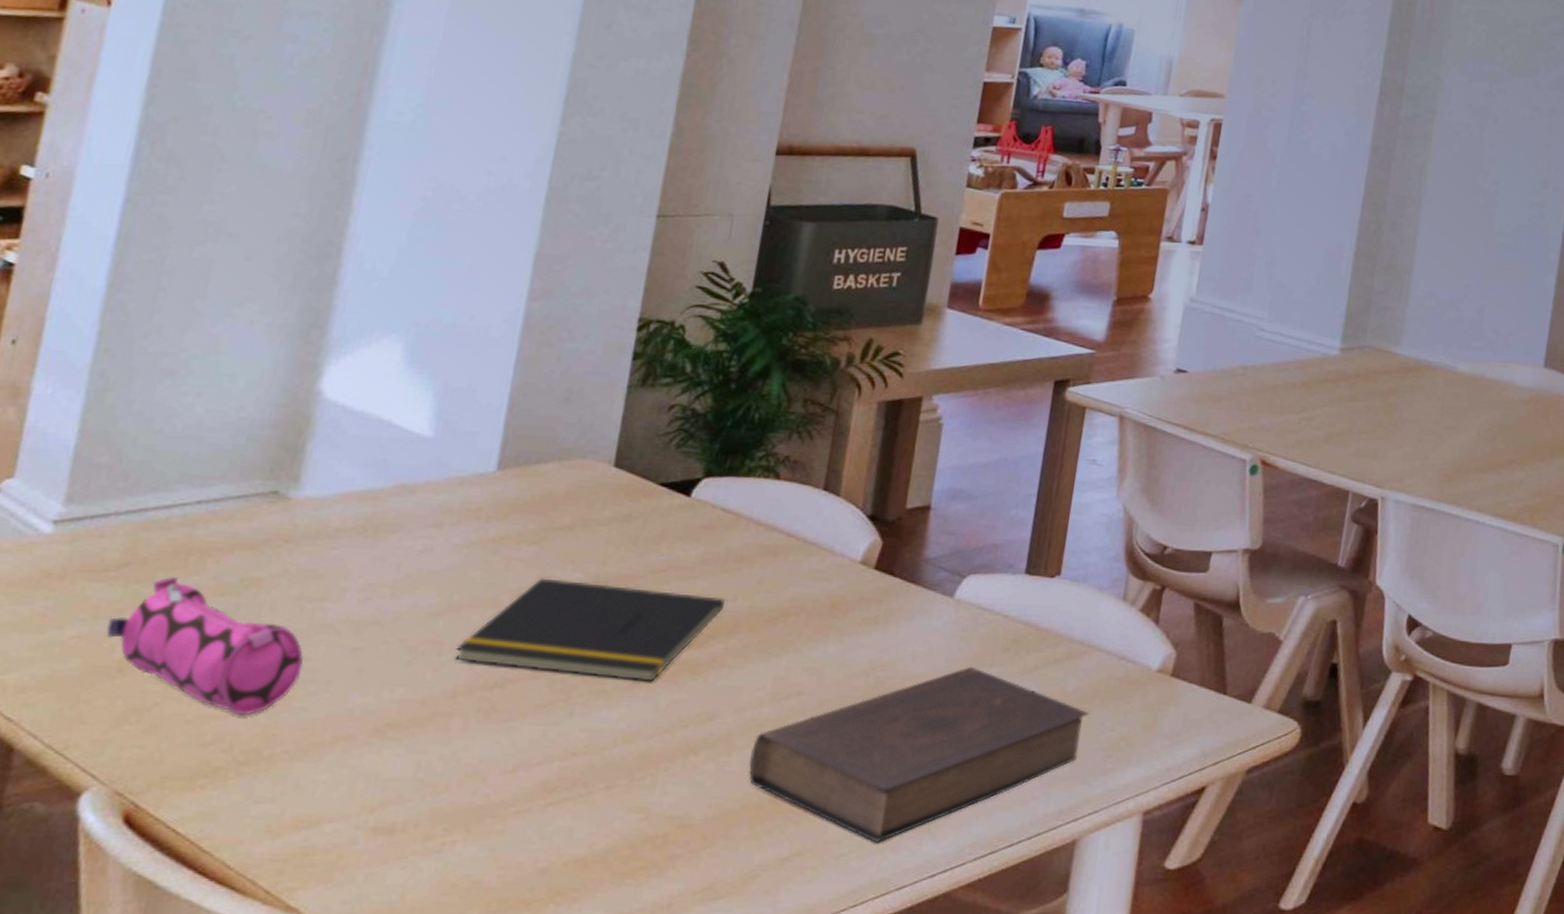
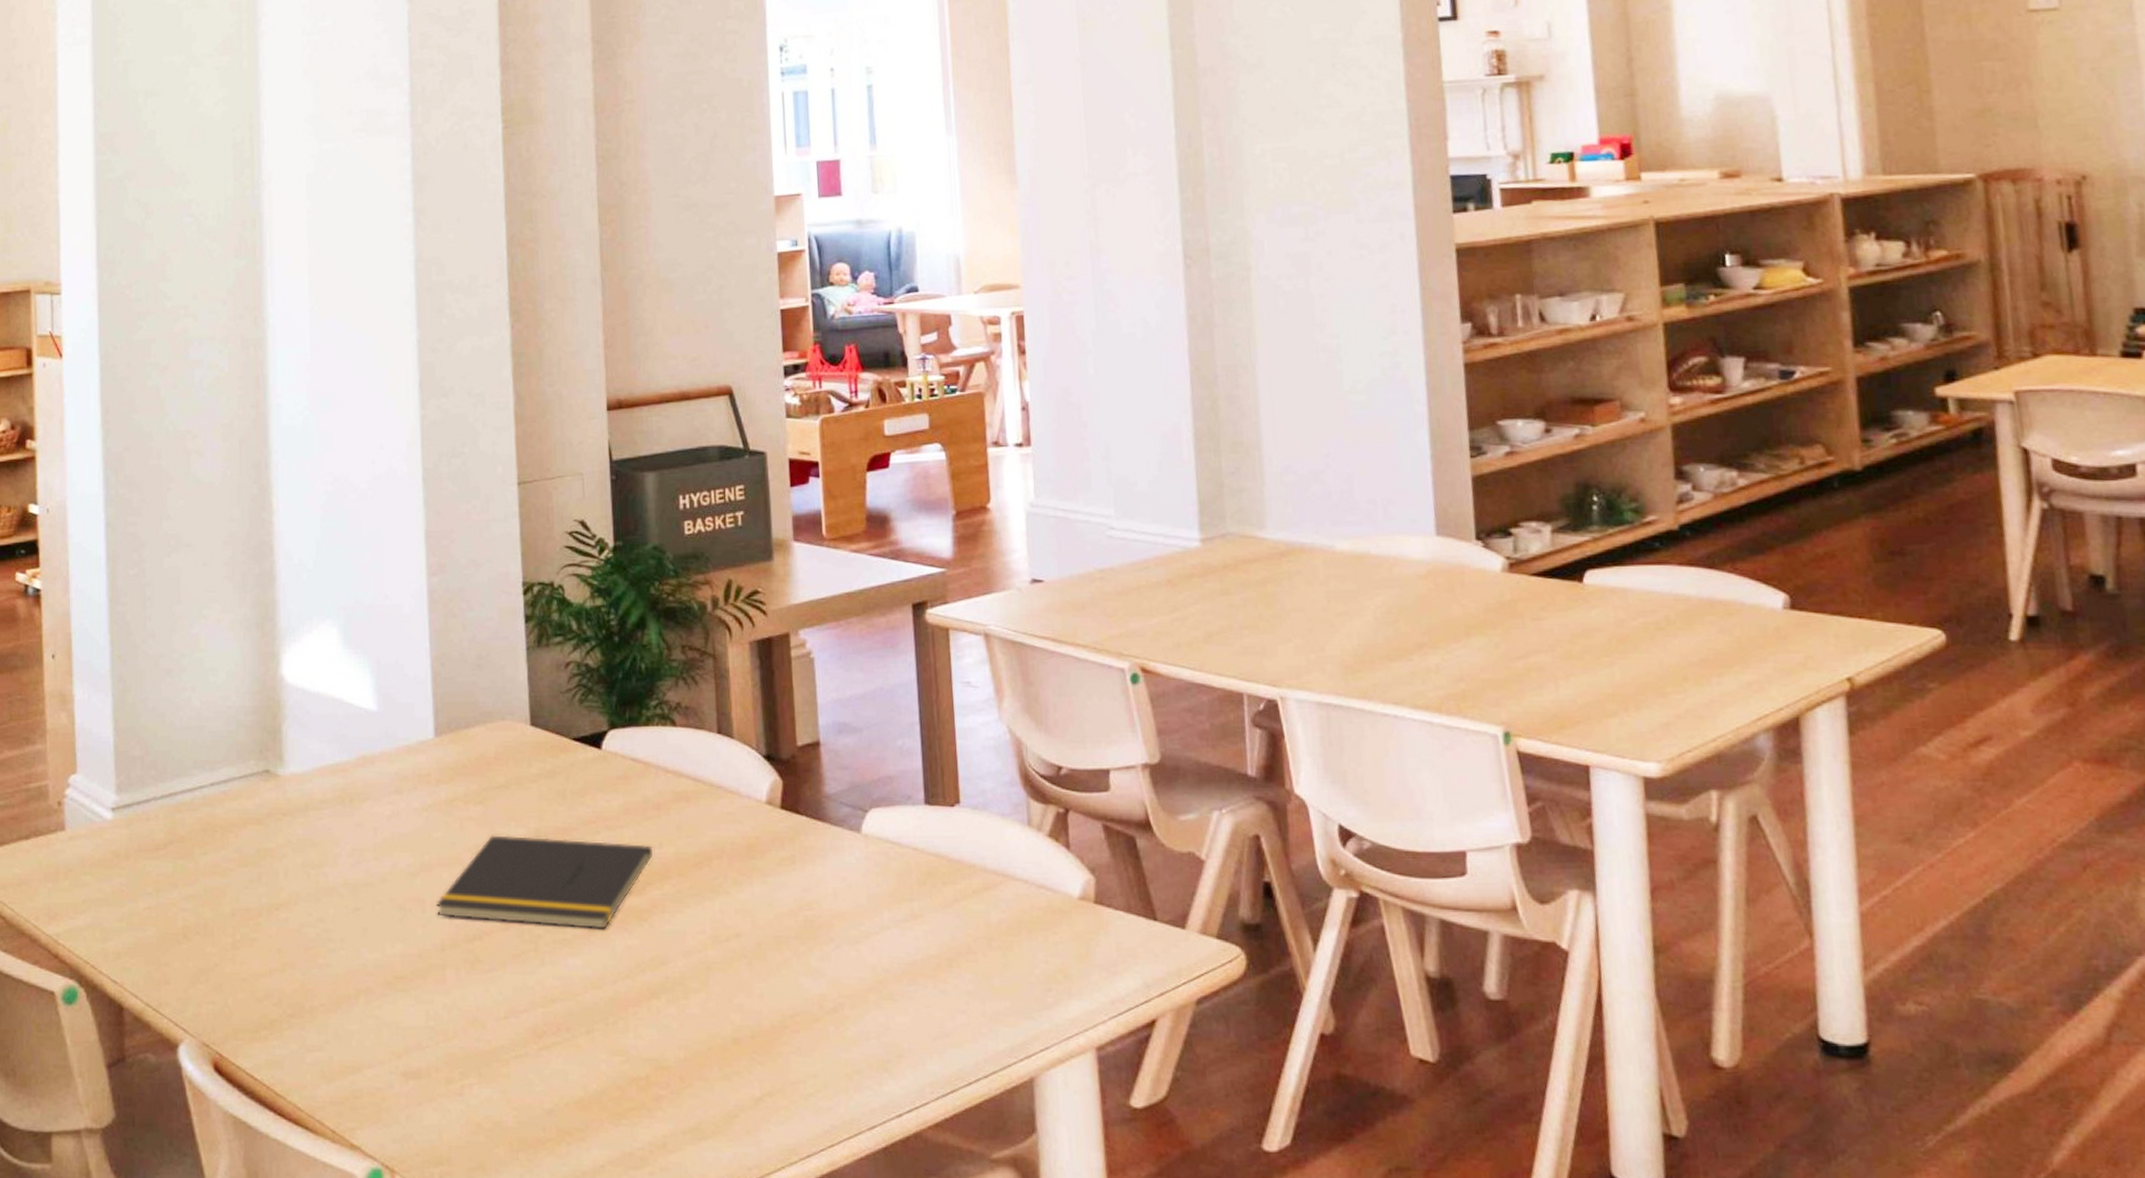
pencil case: present [106,576,304,716] -> none [168,851,320,973]
book: present [748,666,1091,843] -> none [706,901,1021,1082]

